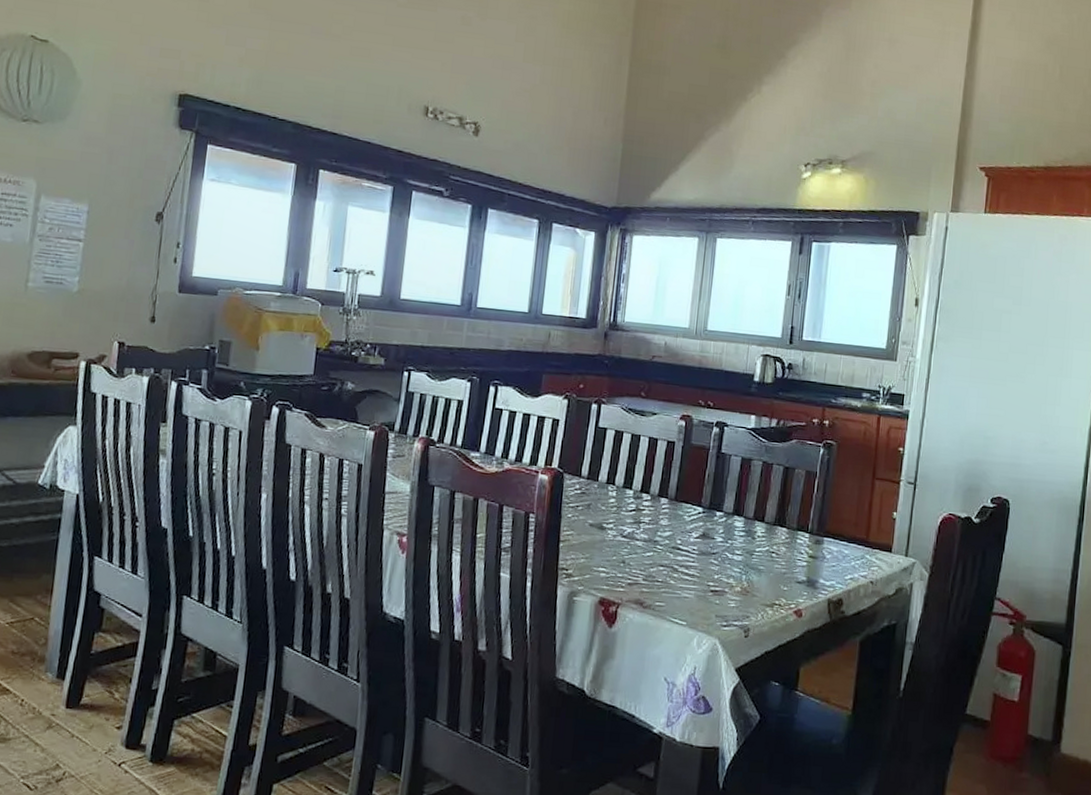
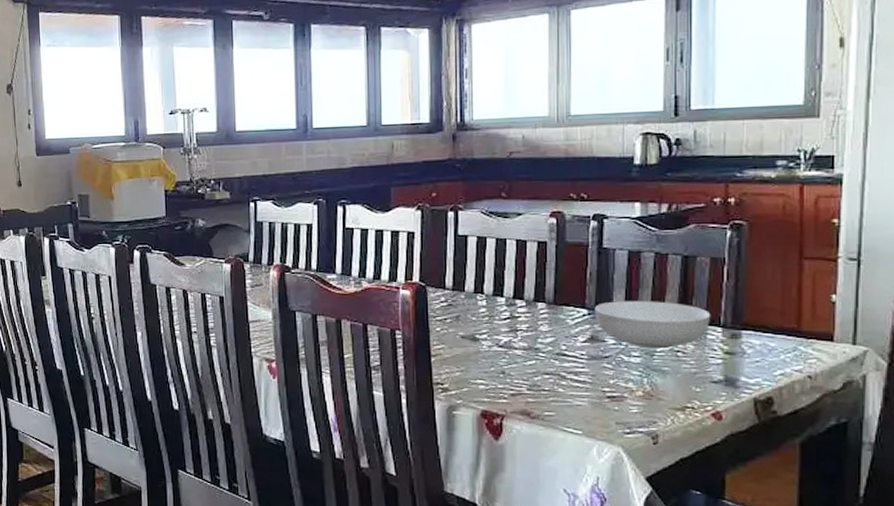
serving bowl: none [708,502,802,549] -> present [594,301,711,348]

